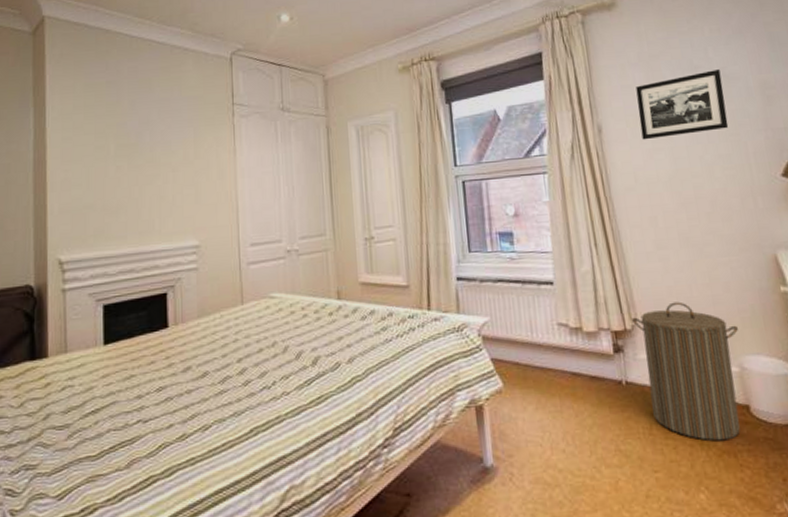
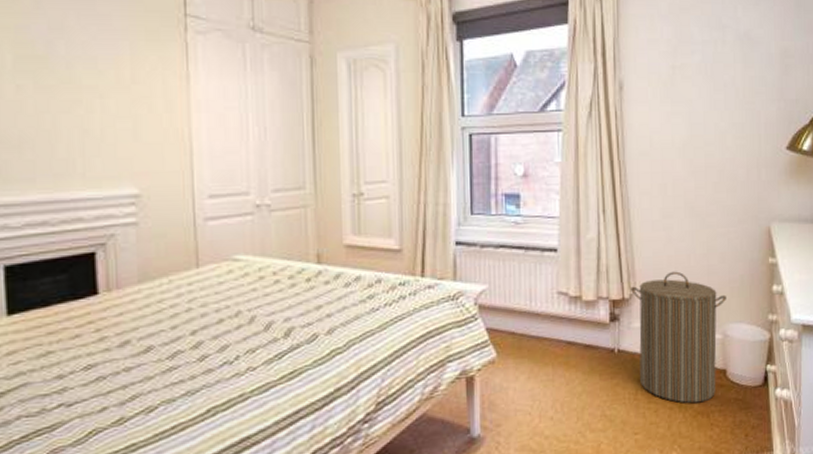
picture frame: present [635,70,729,140] -> none [661,31,747,102]

